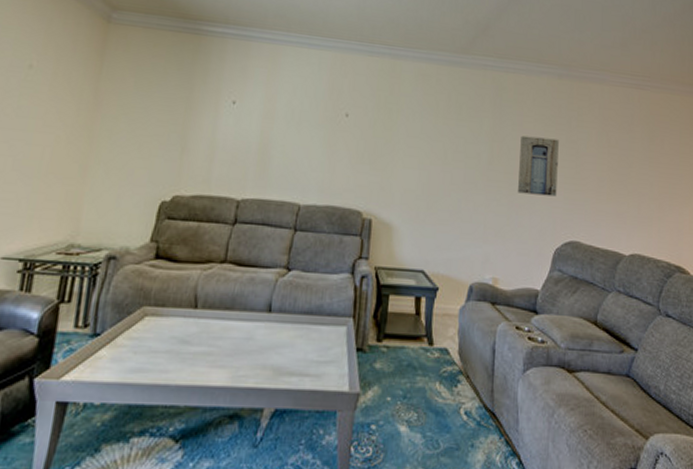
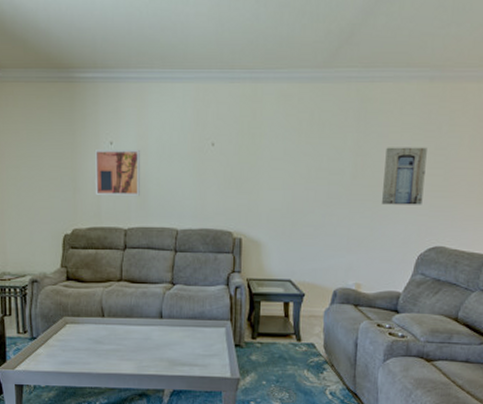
wall art: none [206,108,266,164] -> present [94,149,140,197]

